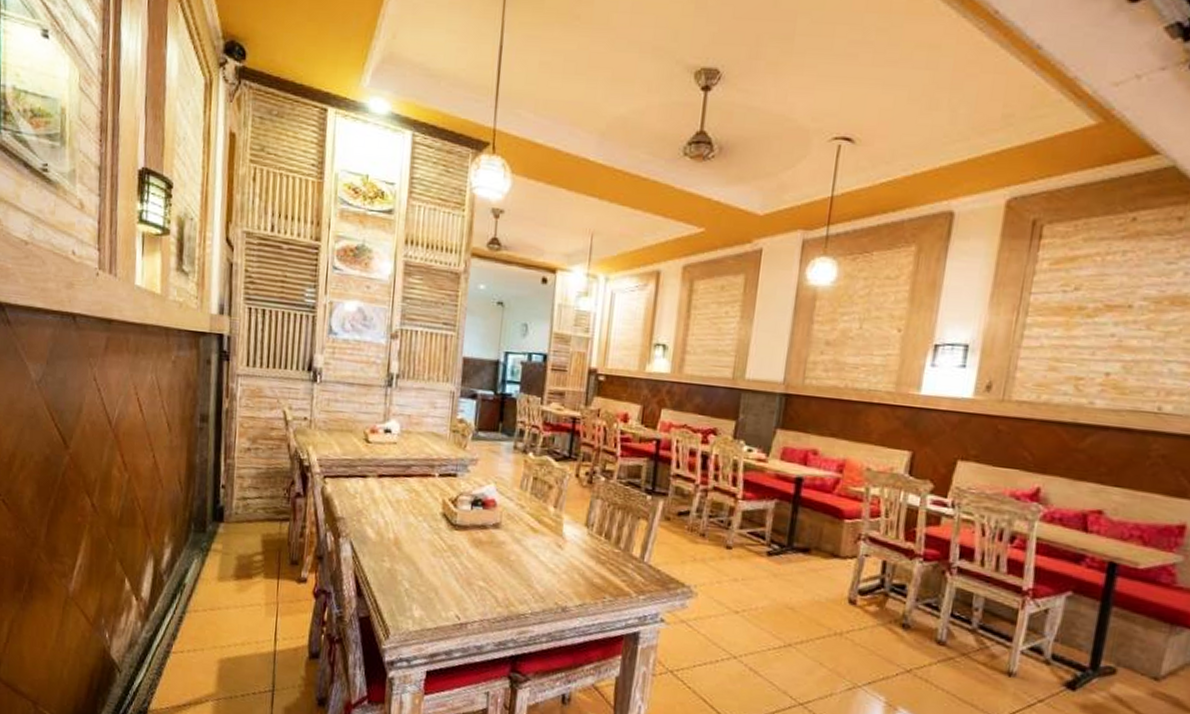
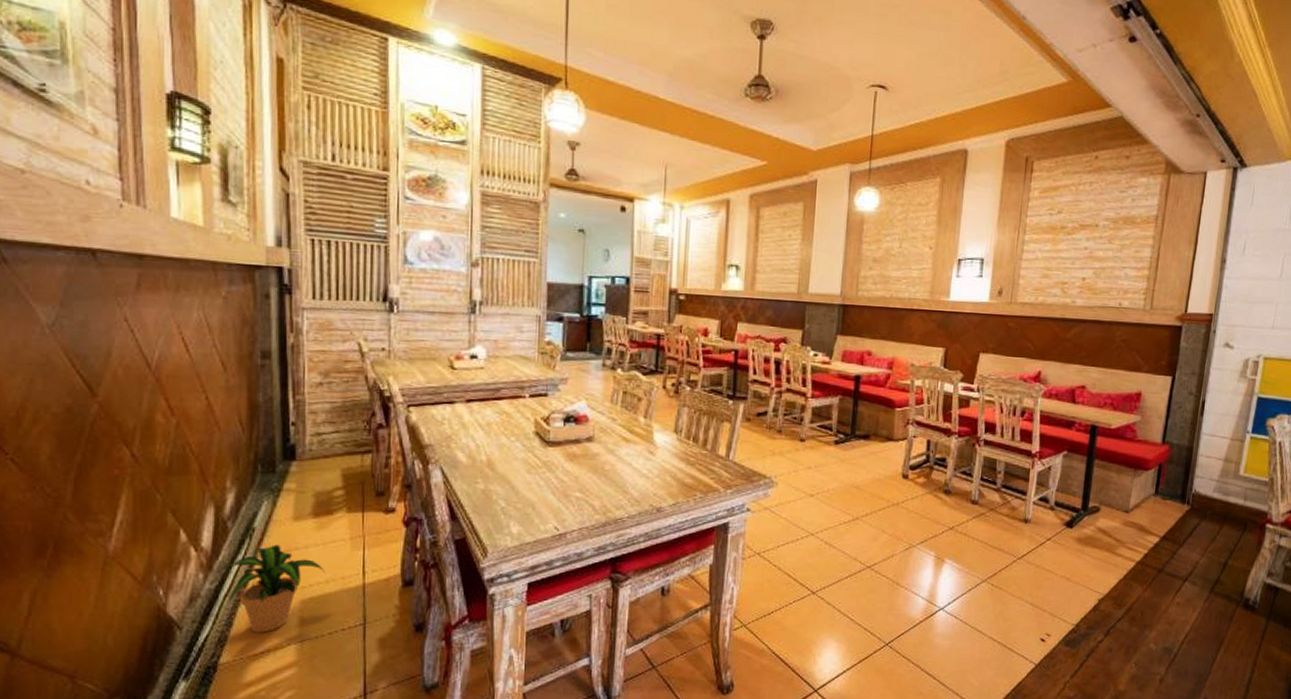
potted plant: none [144,602,242,686] -> present [207,544,326,633]

